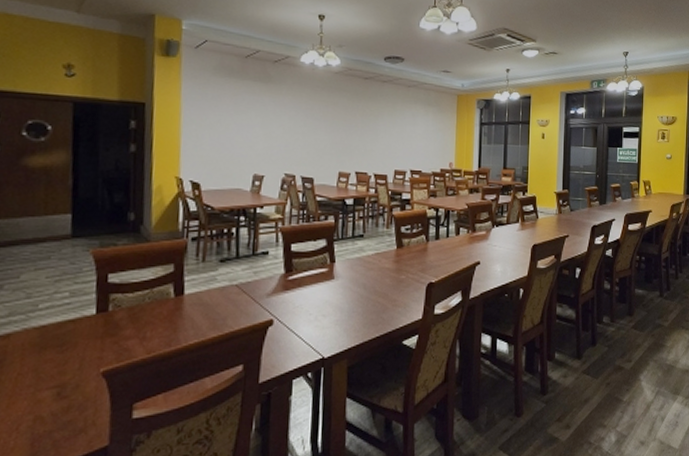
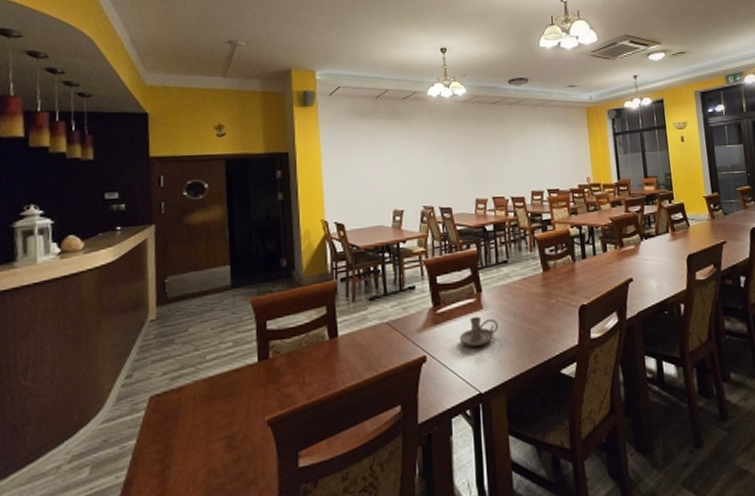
candle holder: none [308,286,347,313] -> present [459,316,498,347]

